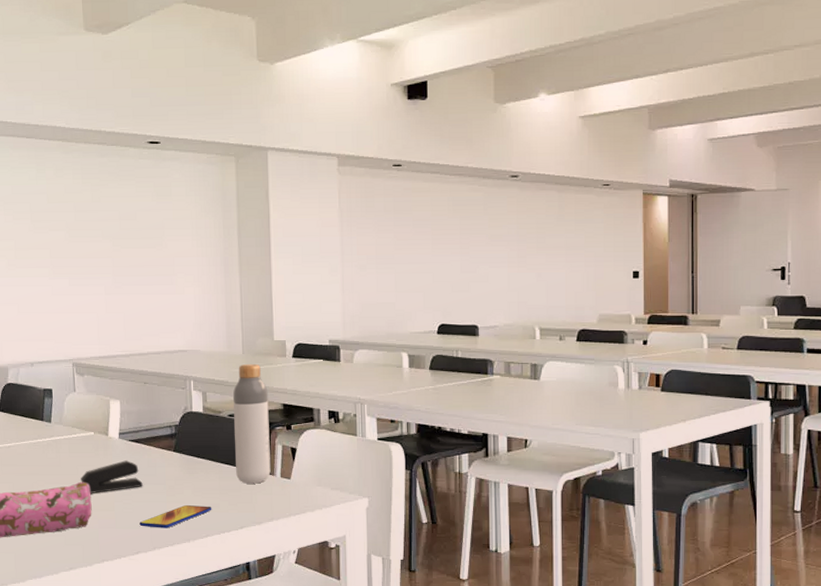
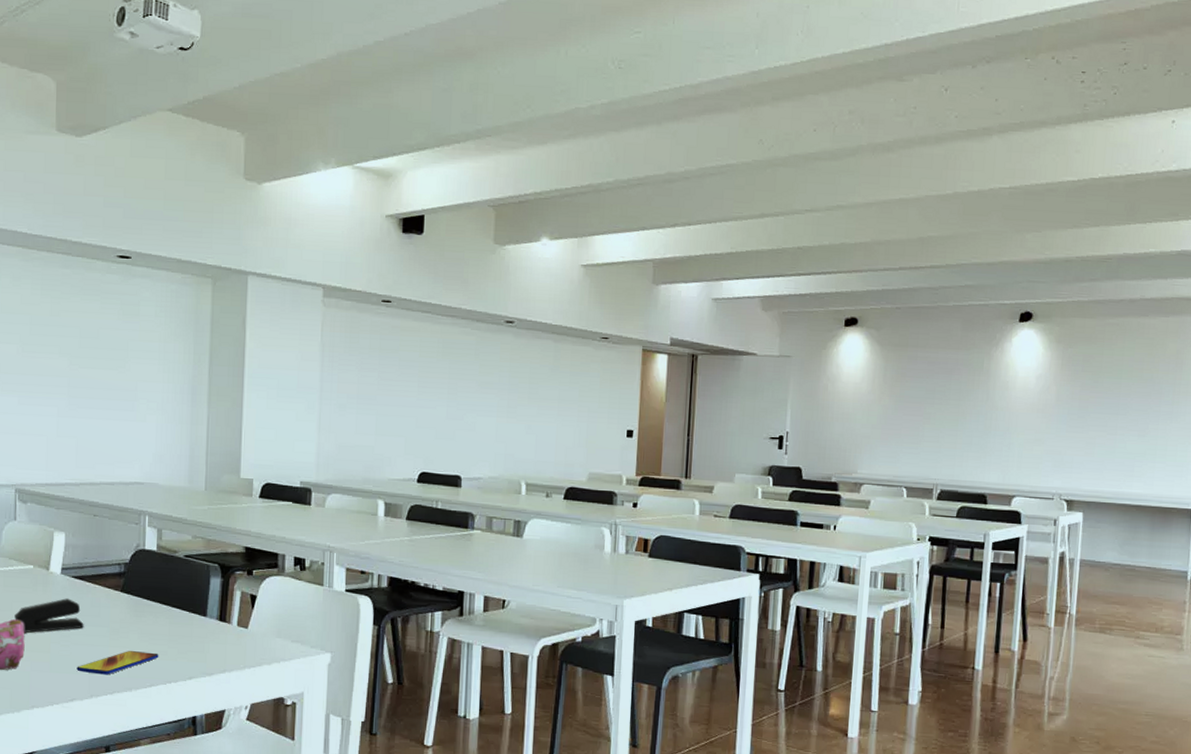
bottle: present [233,363,271,484] -> none [188,501,230,632]

